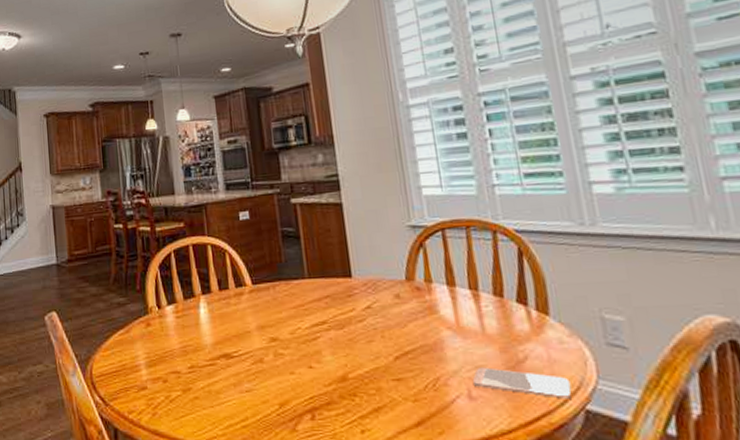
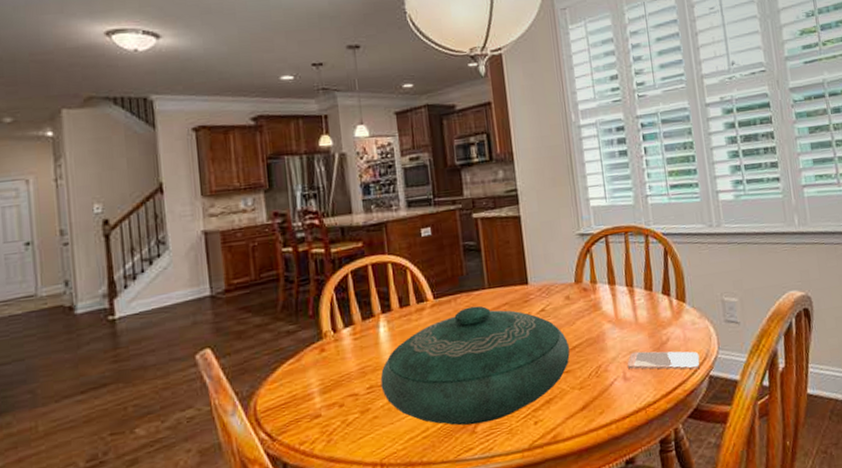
decorative bowl: none [201,296,402,422] -> present [380,305,570,426]

